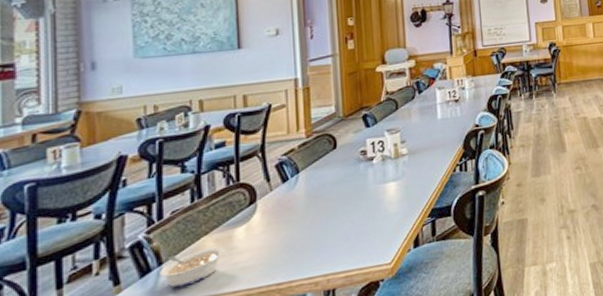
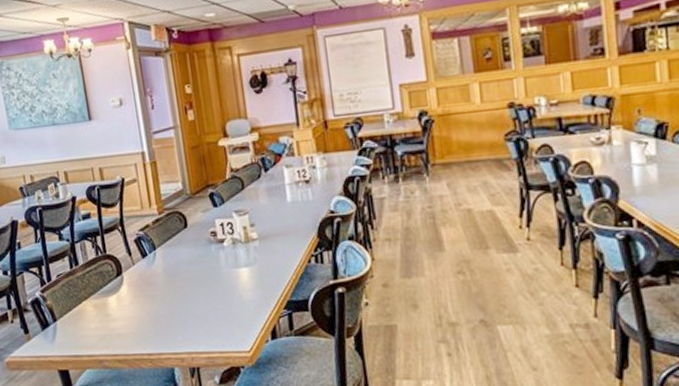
legume: present [160,247,225,288] -> none [55,313,102,343]

